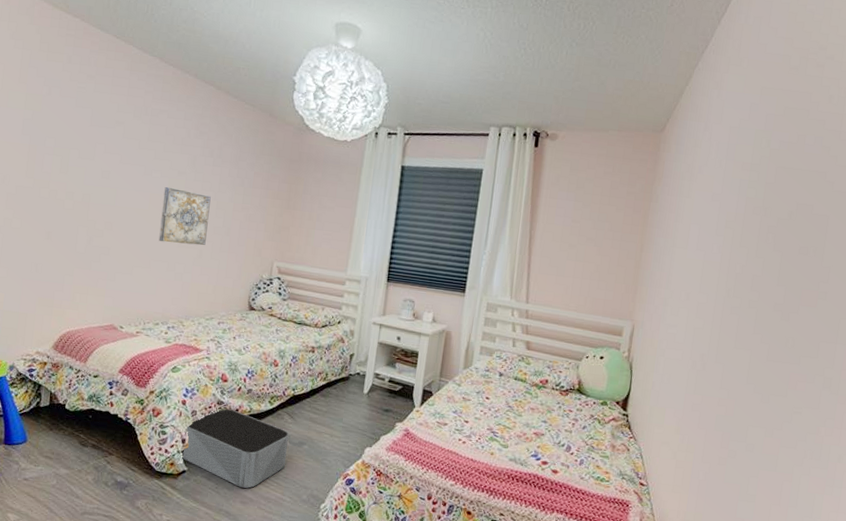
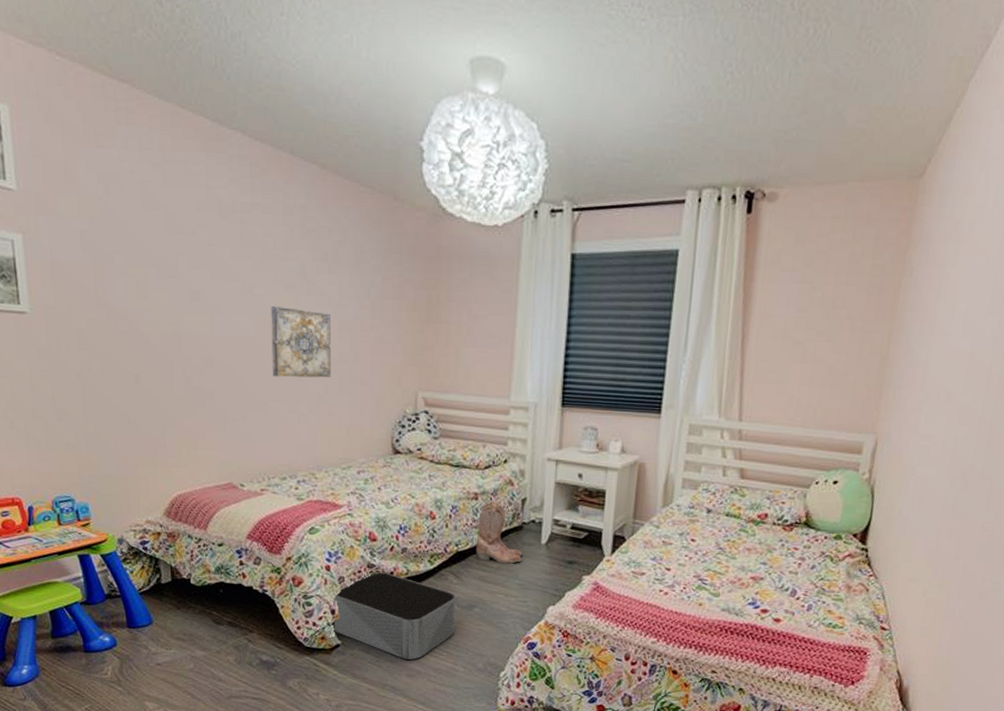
boots: none [309,354,348,409] -> present [476,500,522,564]

